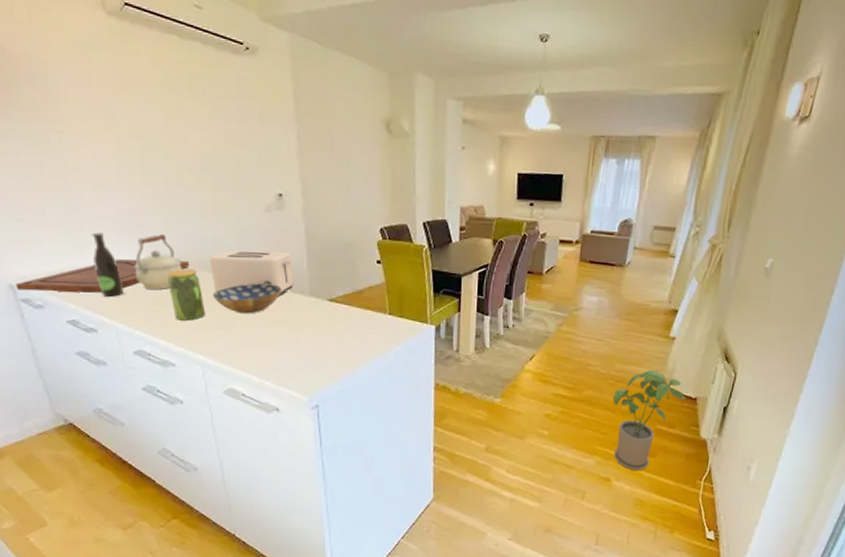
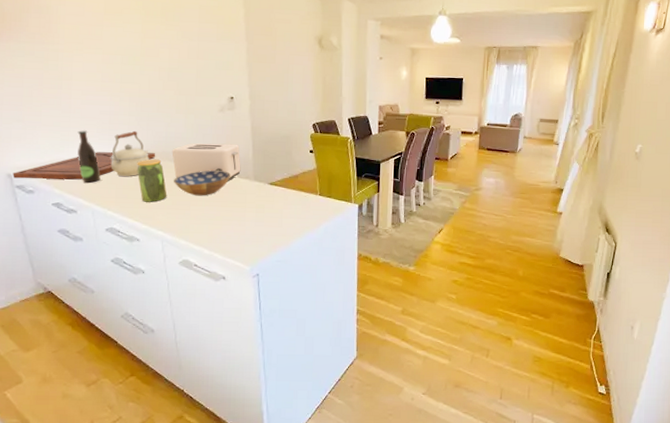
house plant: present [613,370,686,471] -> none [511,241,574,331]

